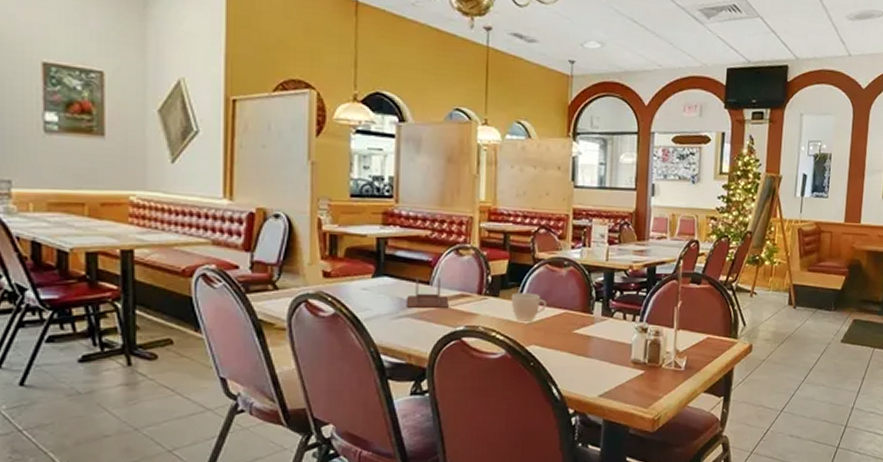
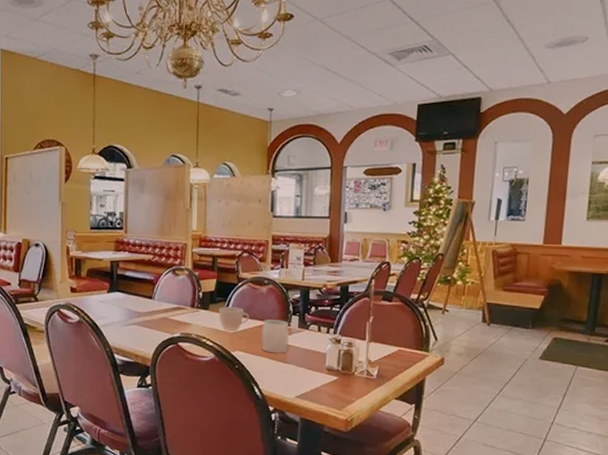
napkin holder: present [407,276,449,308] -> none [134,292,167,318]
mug: none [560,307,592,347] -> present [261,320,289,354]

